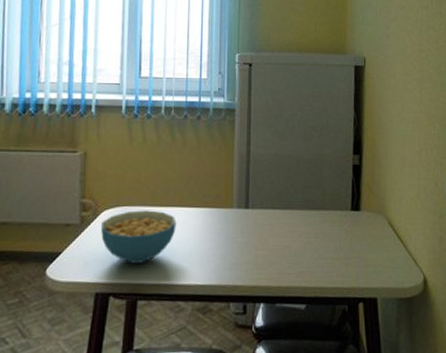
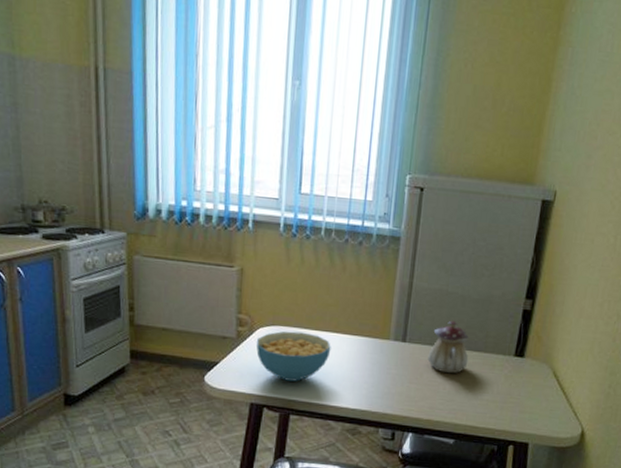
teapot: none [271,182,310,236] -> present [427,320,469,374]

